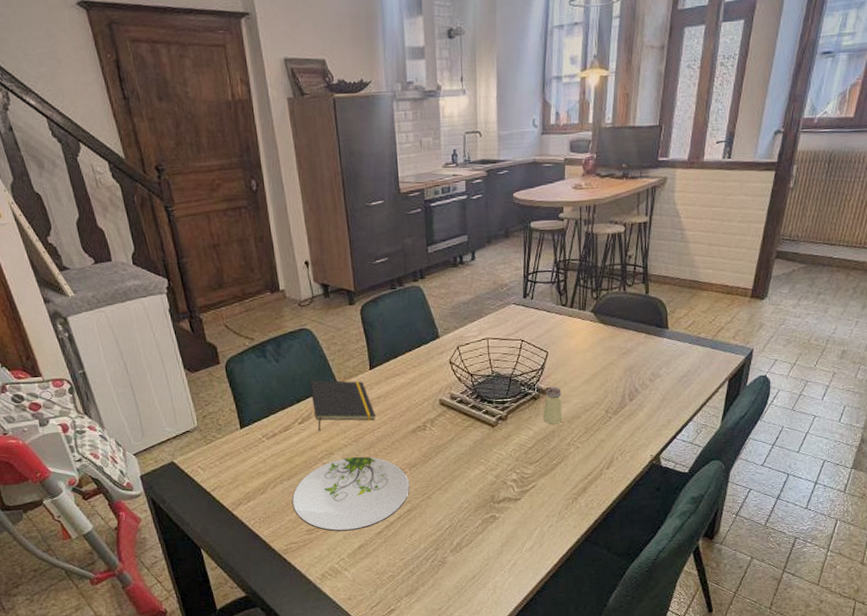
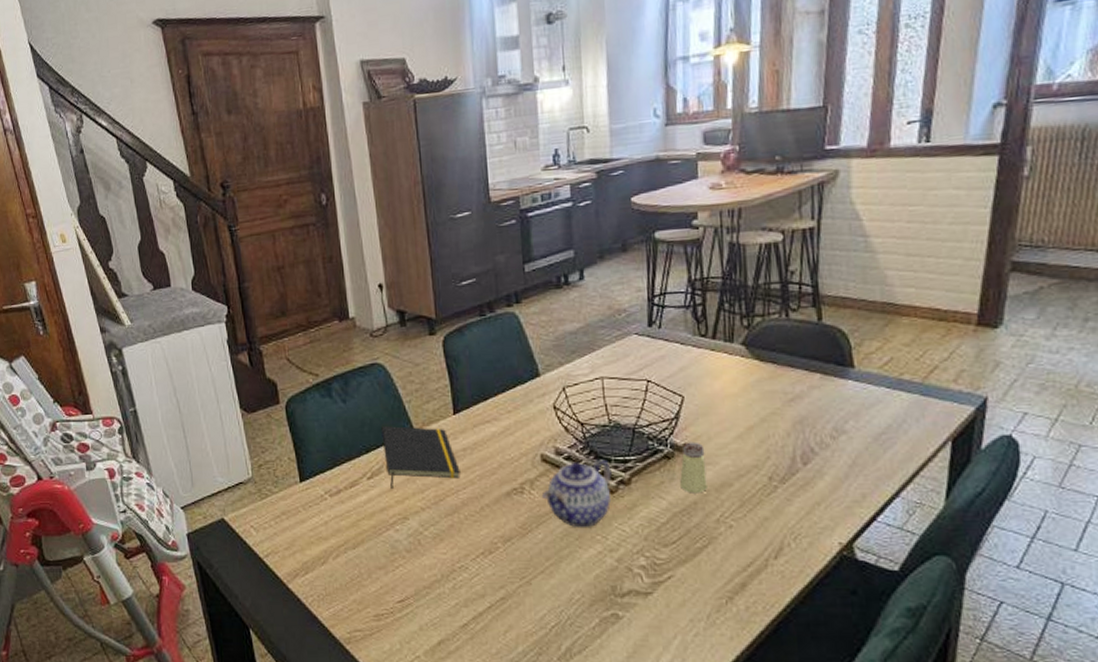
plate: present [291,457,410,532] -> none [357,524,504,620]
teapot: none [439,401,493,455] -> present [541,459,612,529]

